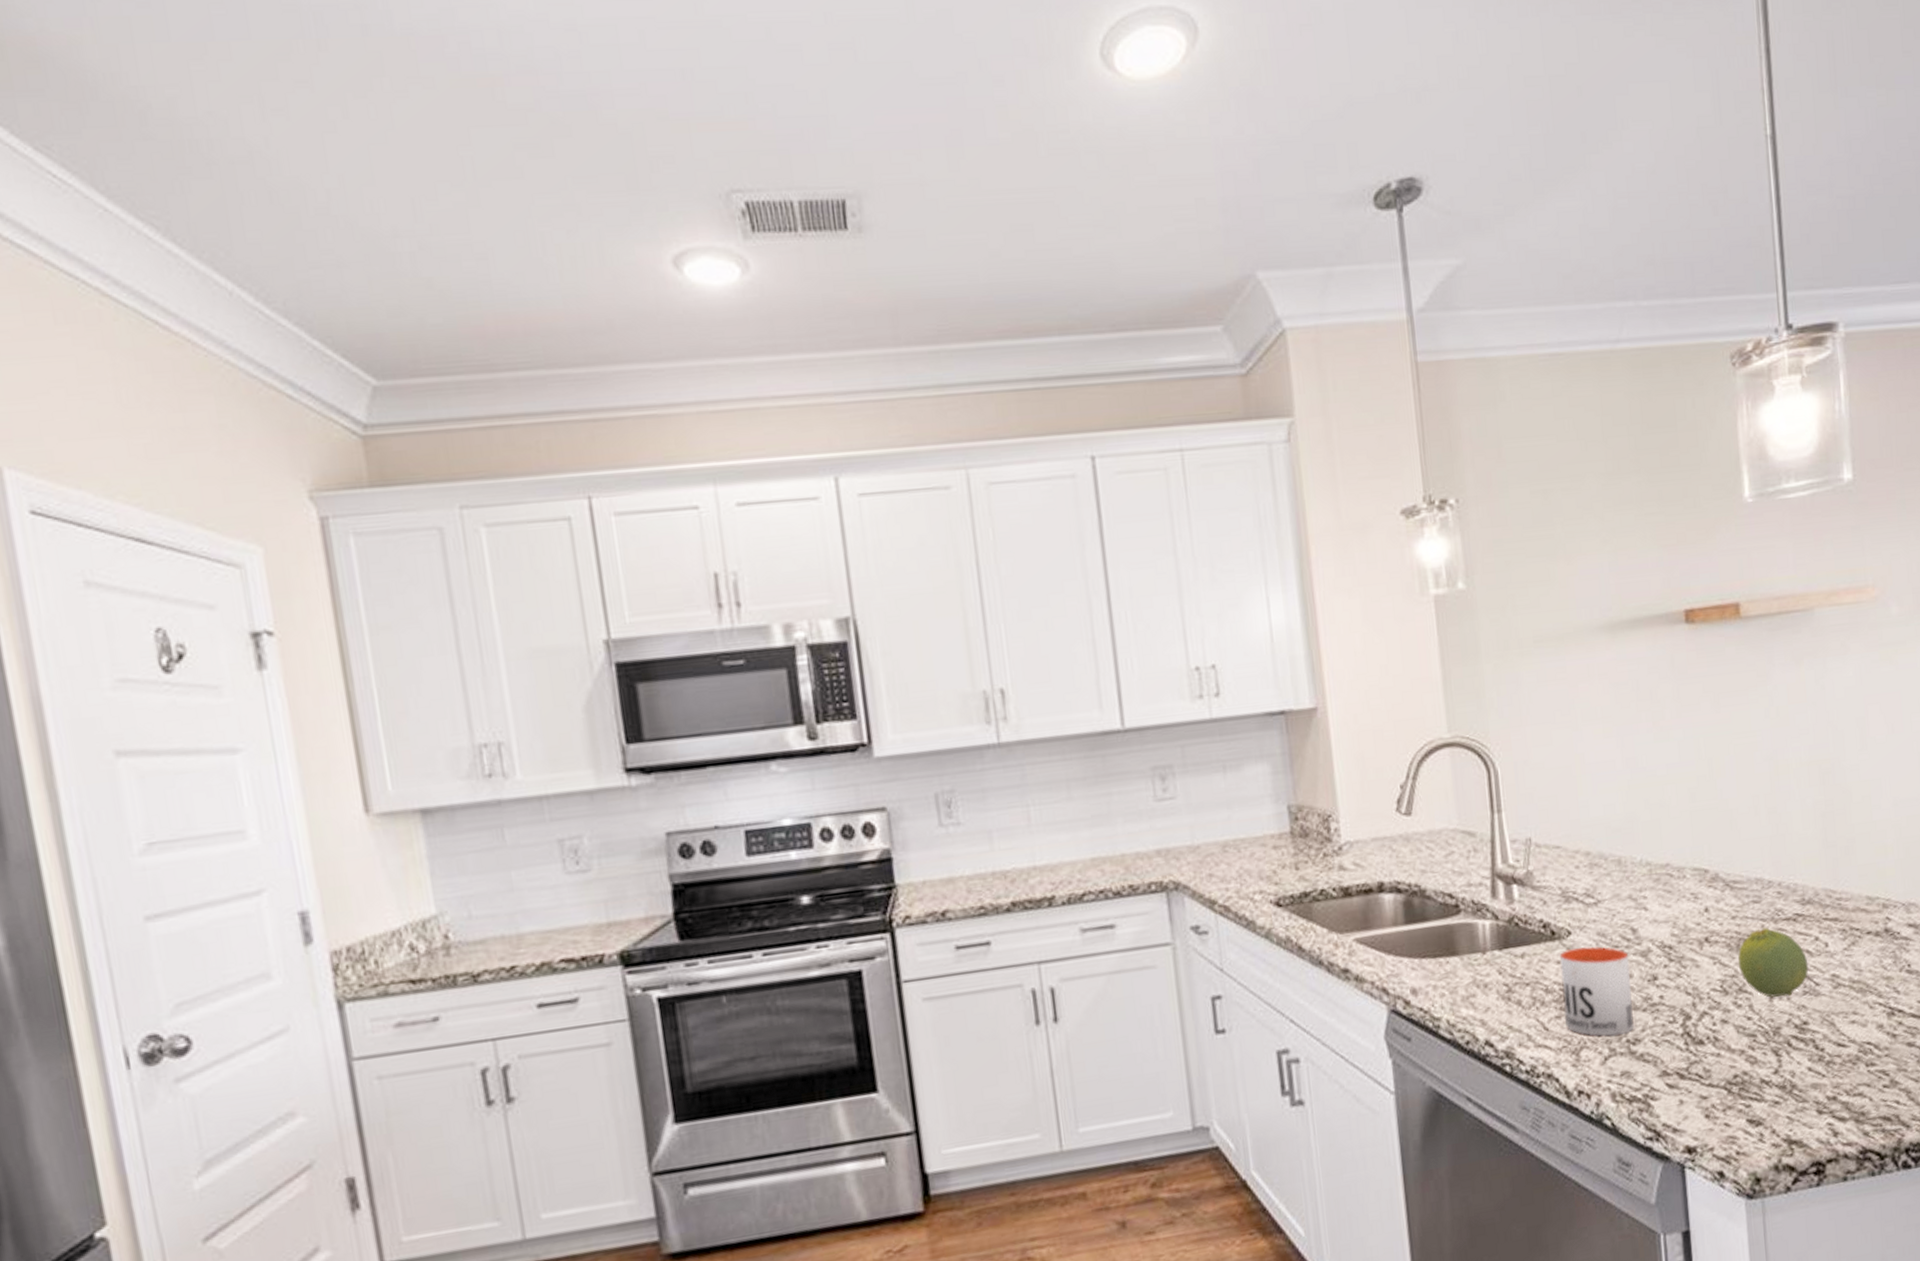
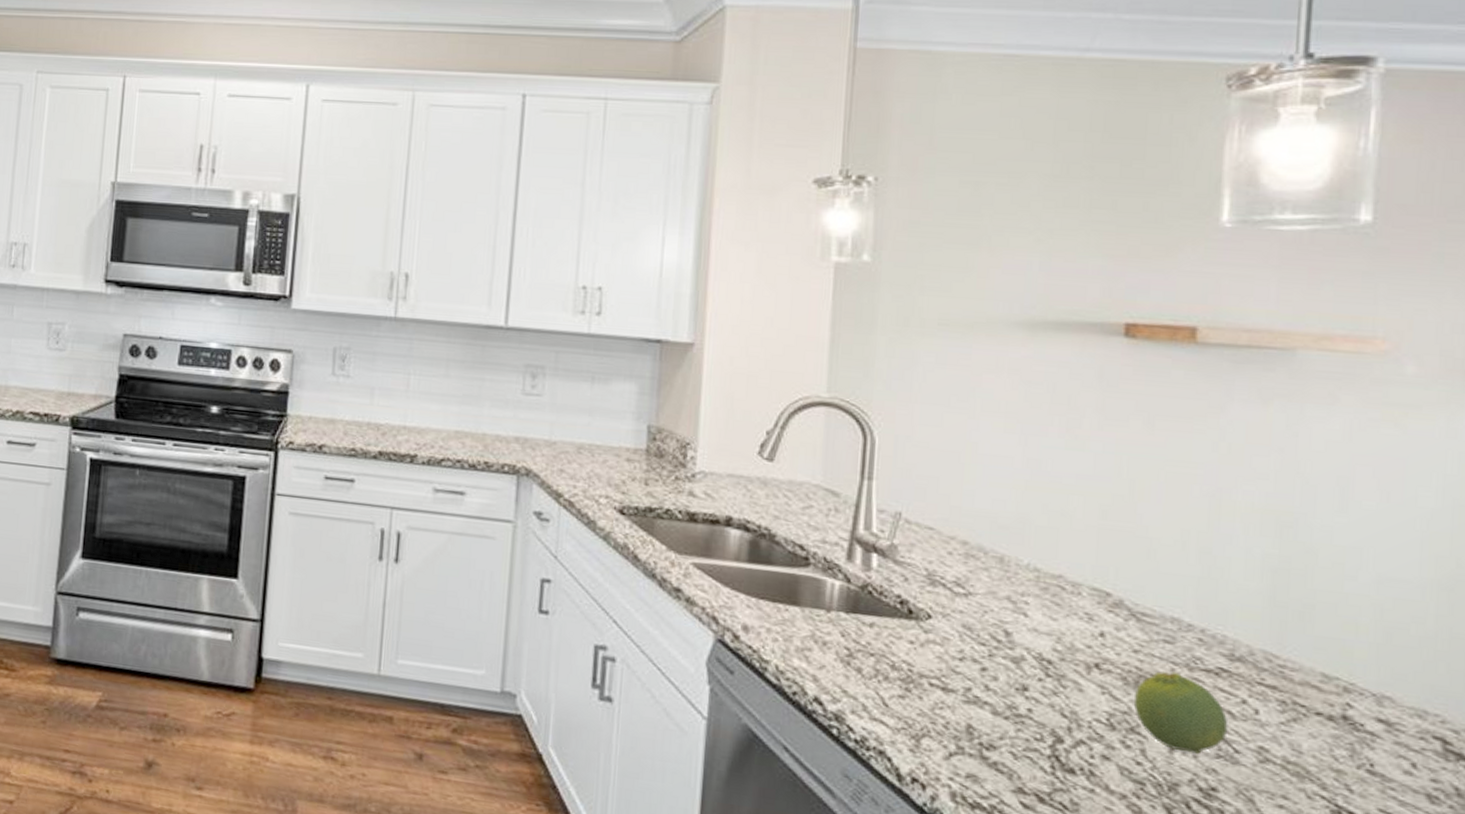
mug: present [1559,946,1634,1037] -> none [908,632,997,736]

